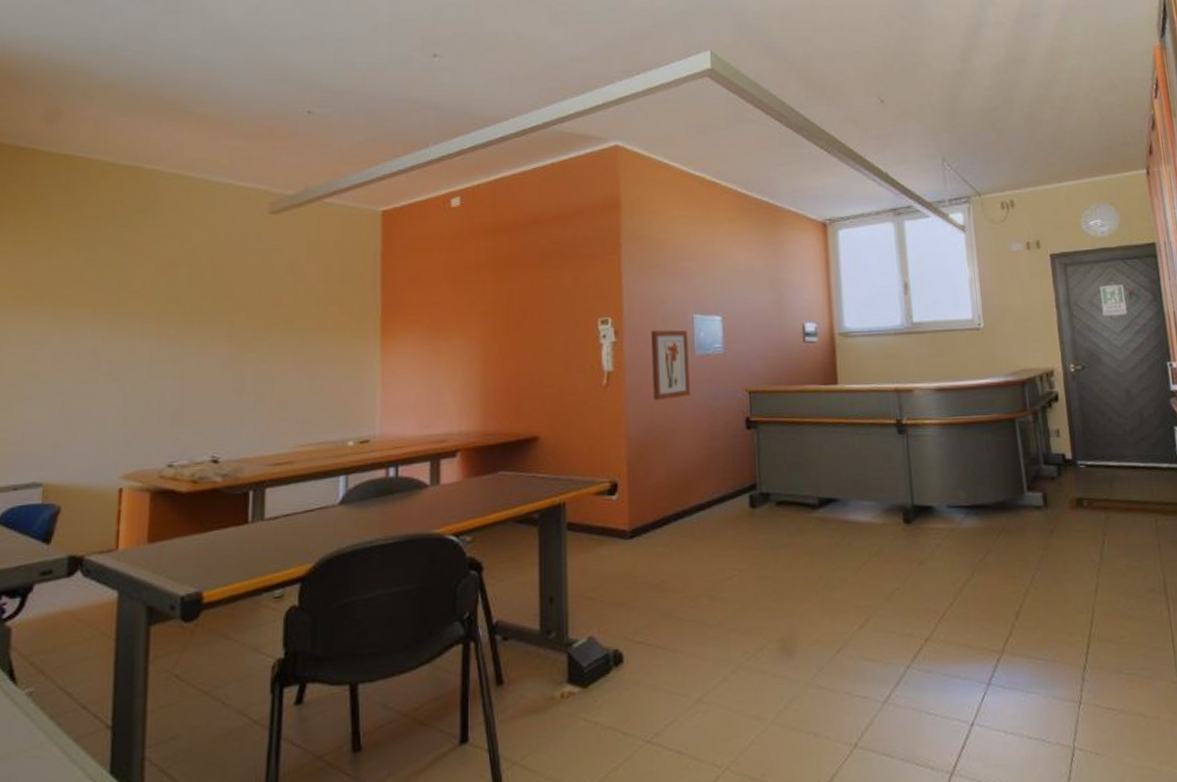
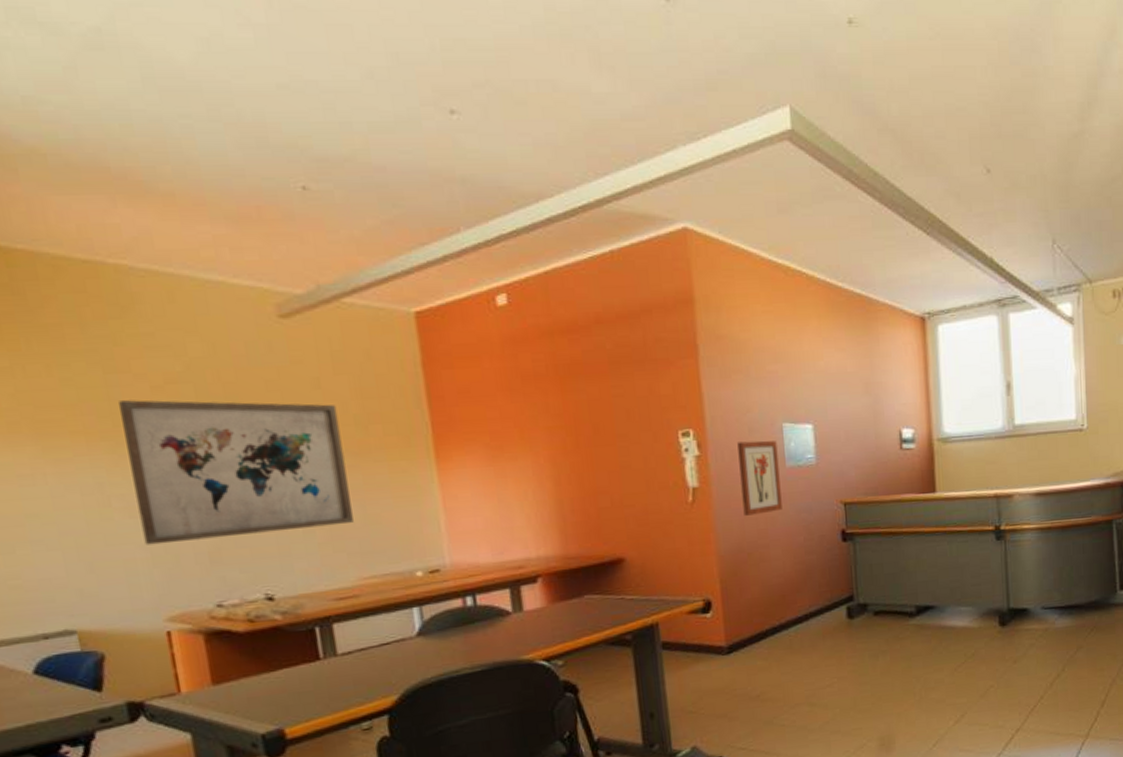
wall art: none [119,279,304,407] -> present [117,400,354,545]

